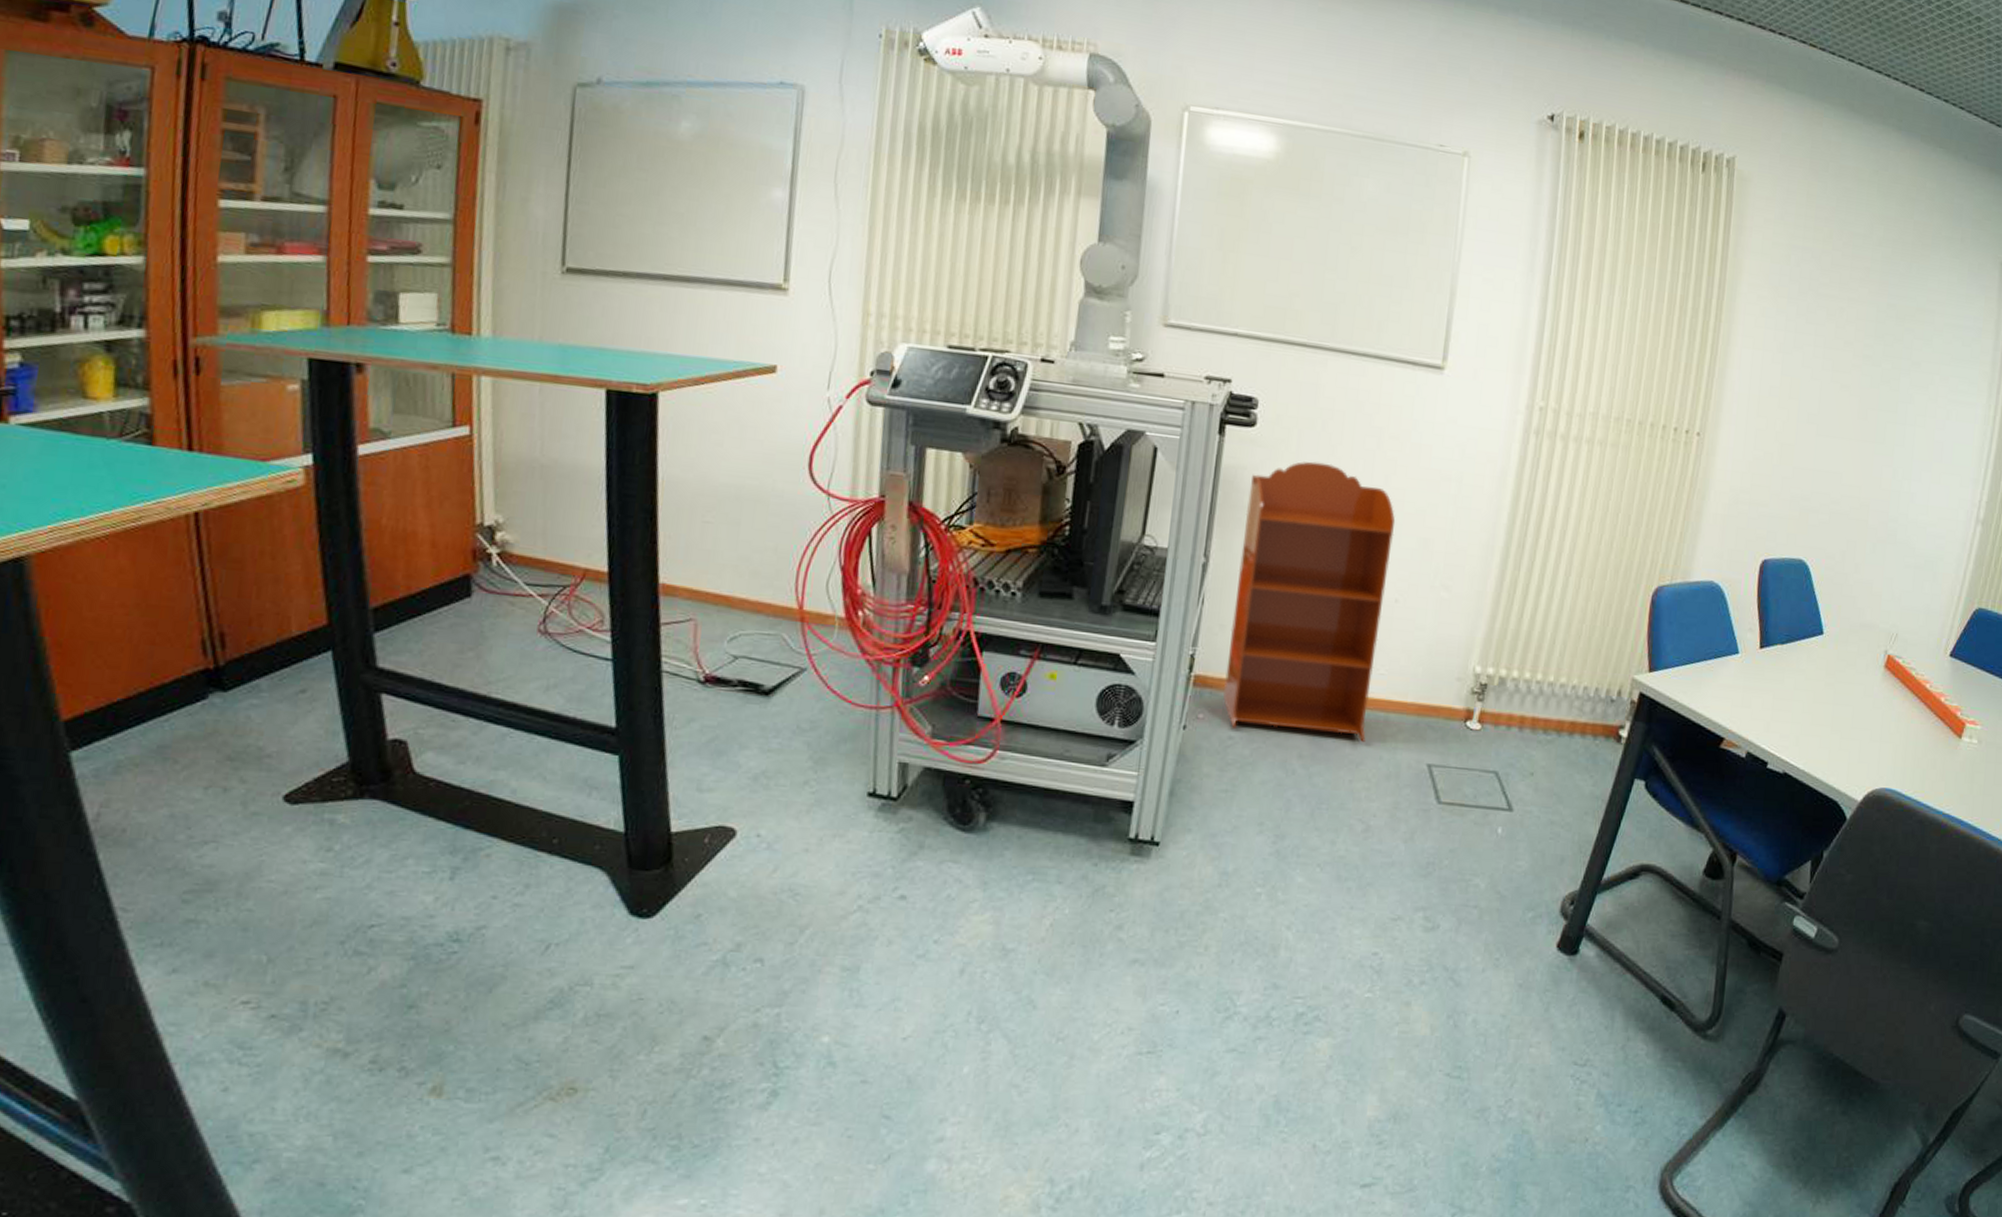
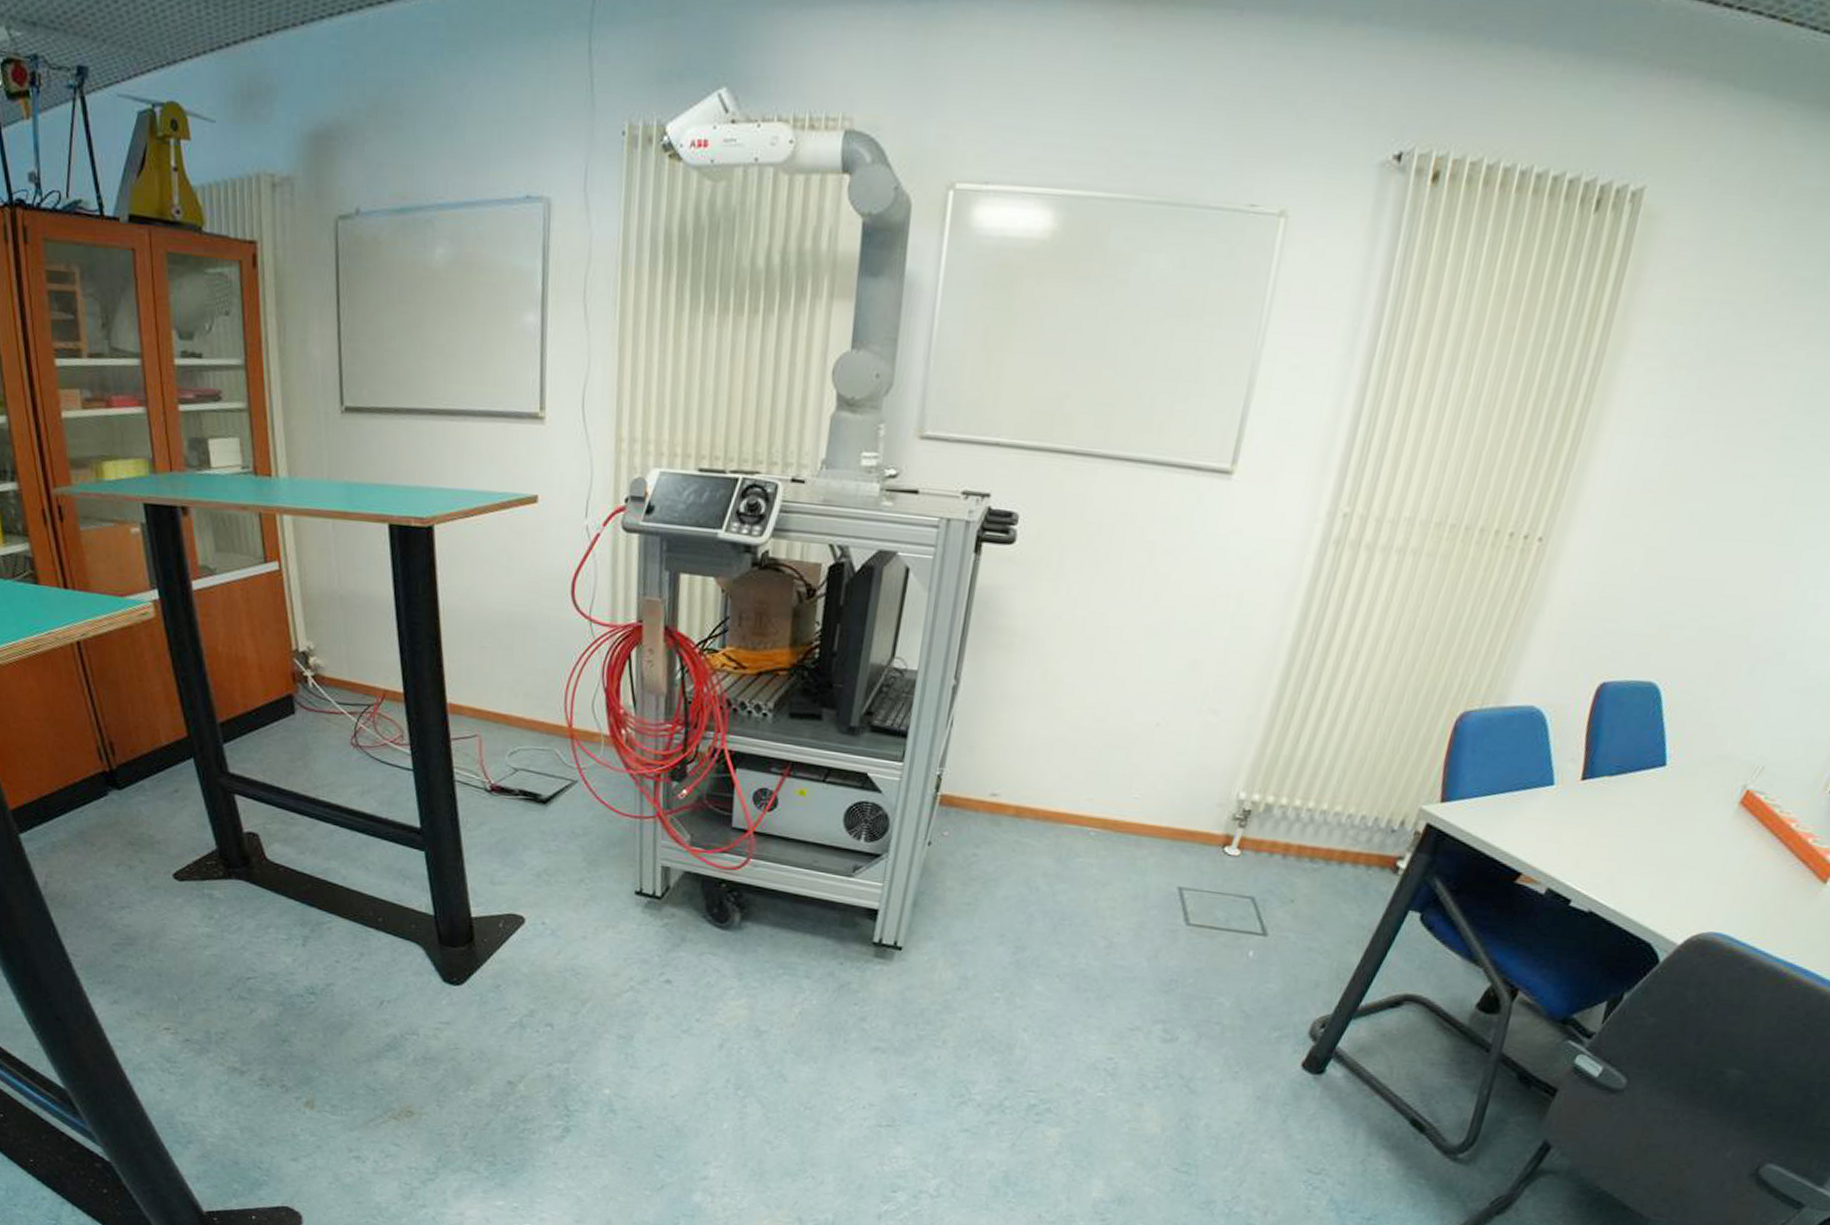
bookcase: present [1223,461,1396,743] -> none [969,579,1163,865]

